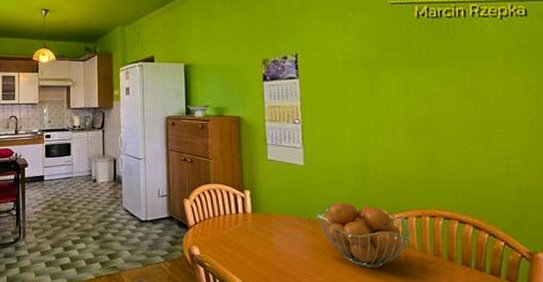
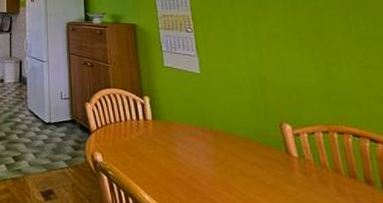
fruit basket: present [316,202,411,269] -> none [217,112,321,189]

